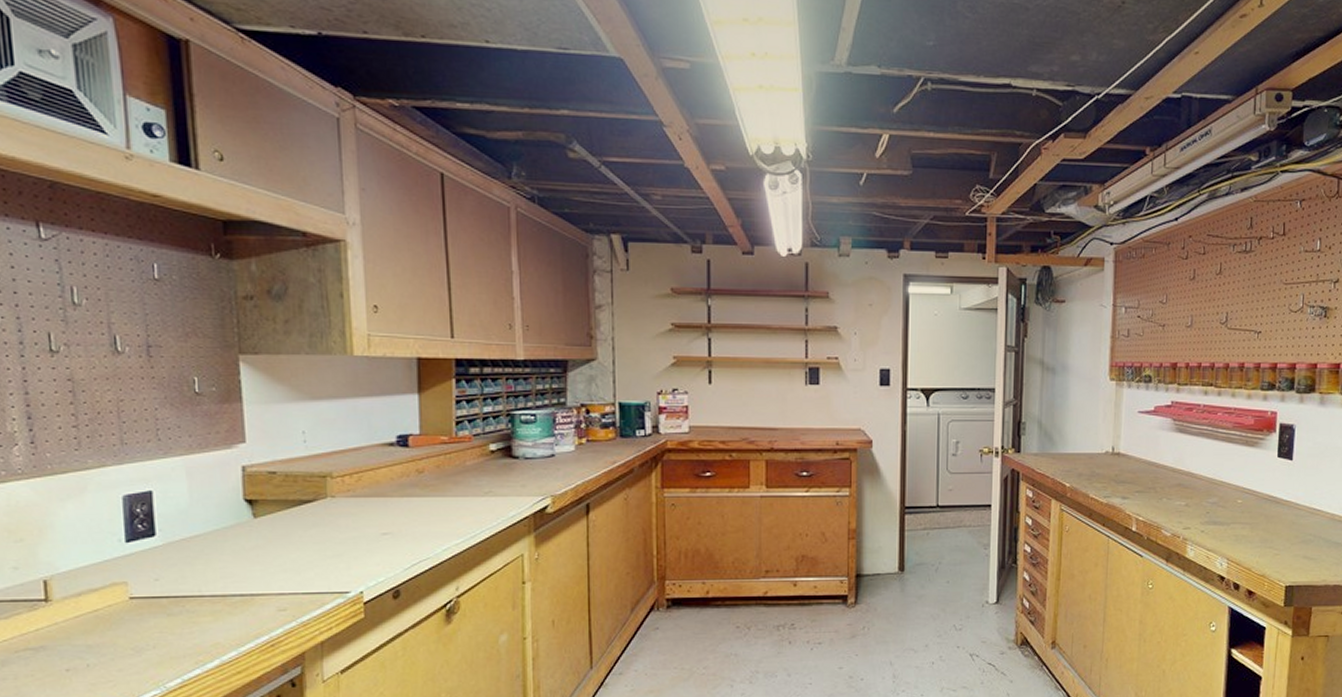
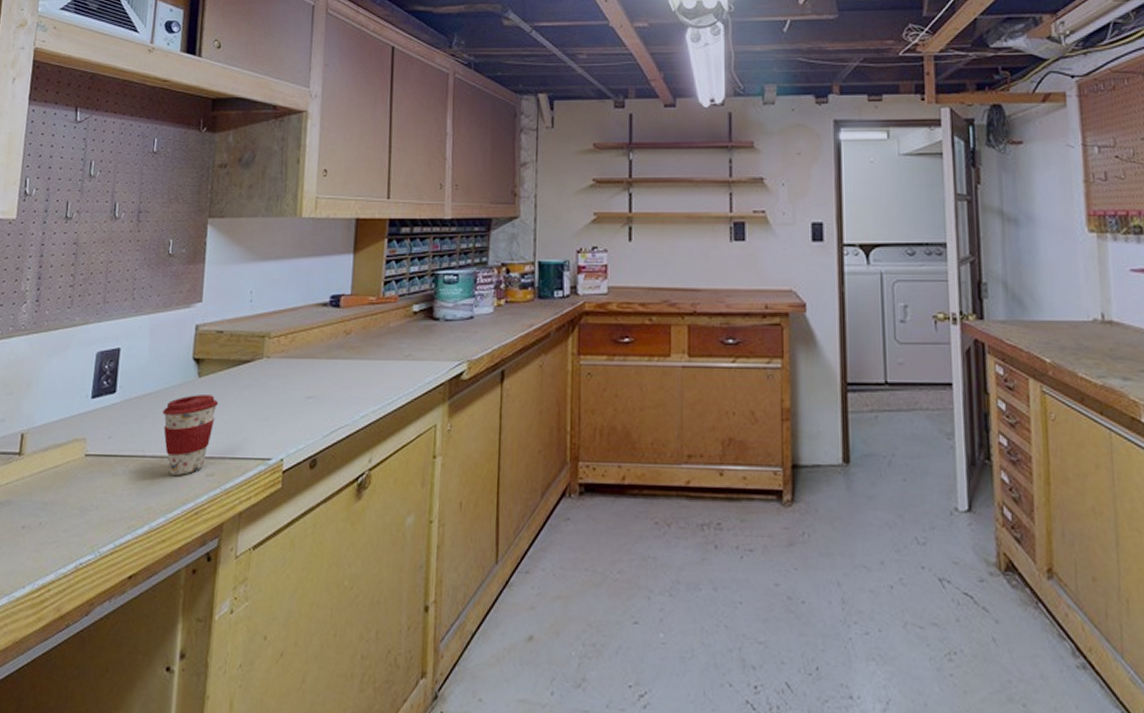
coffee cup: none [216,535,282,612] -> present [162,395,219,475]

